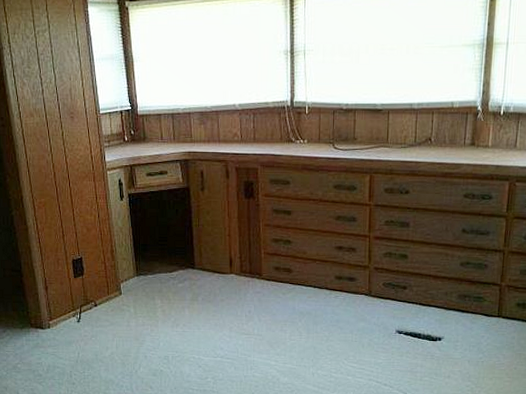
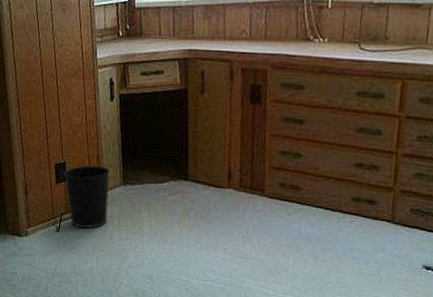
wastebasket: none [80,260,124,318] -> present [63,165,110,229]

